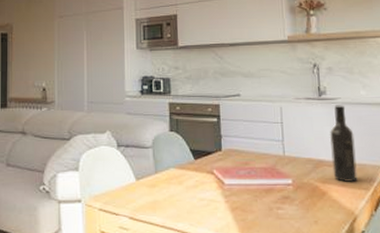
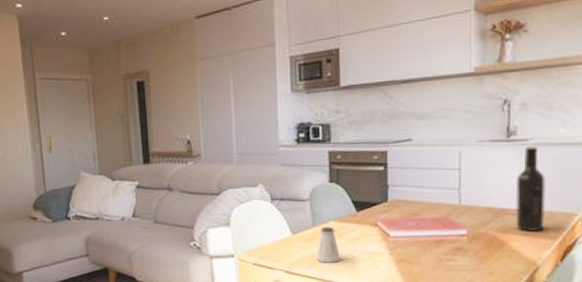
saltshaker: none [158,173,180,210] -> present [316,226,340,263]

